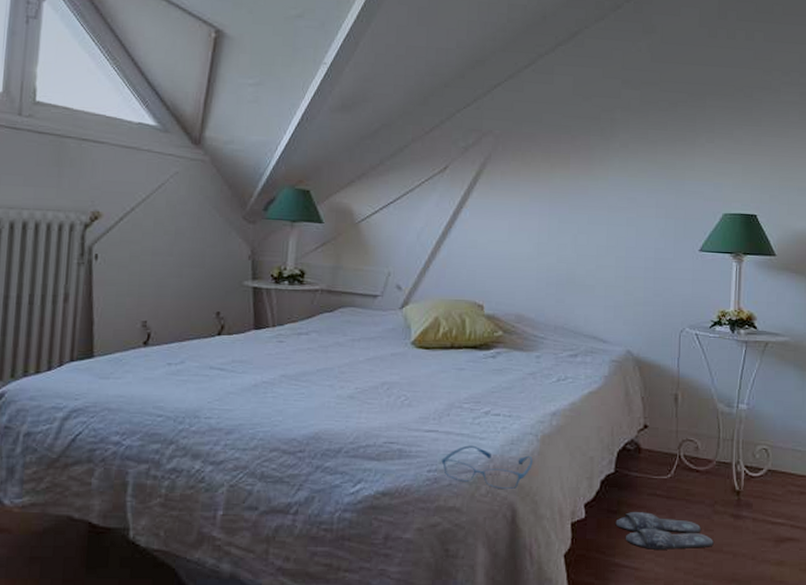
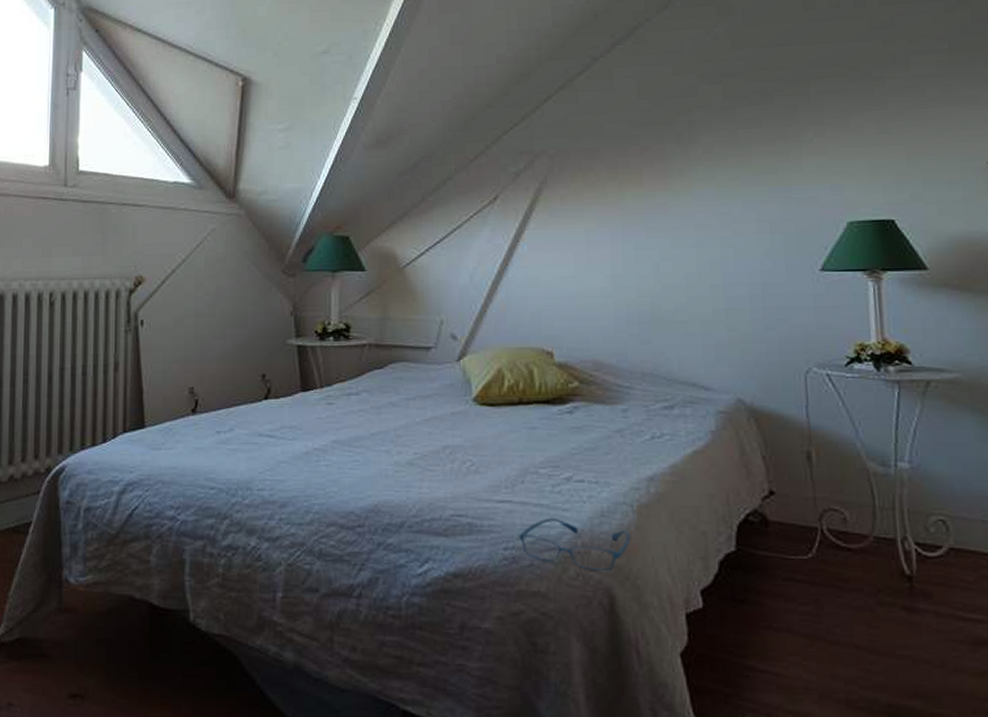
slippers: present [615,512,714,550] -> none [743,601,882,651]

